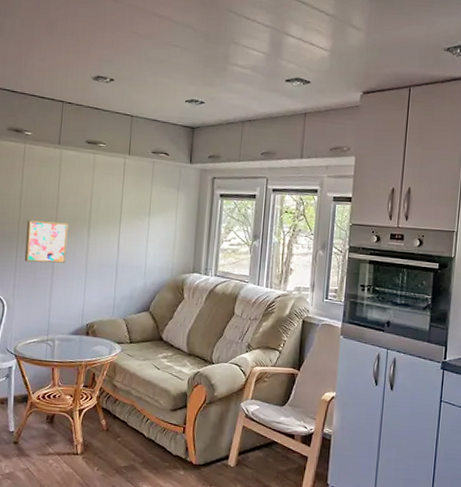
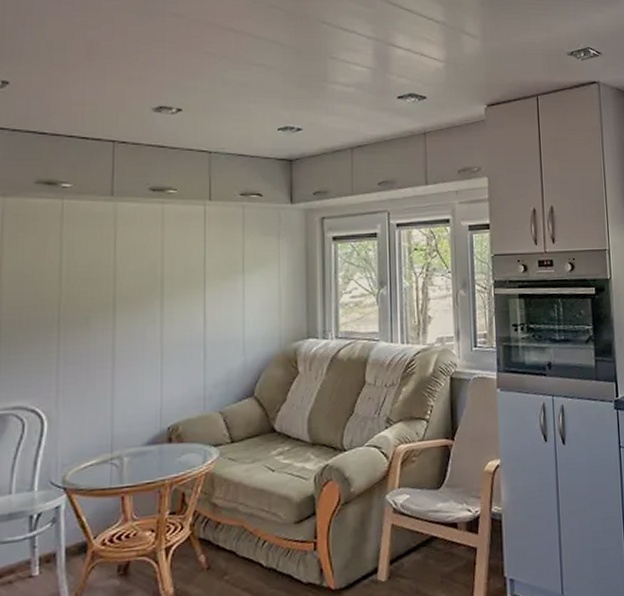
wall art: present [24,220,68,263] -> none [70,296,132,355]

